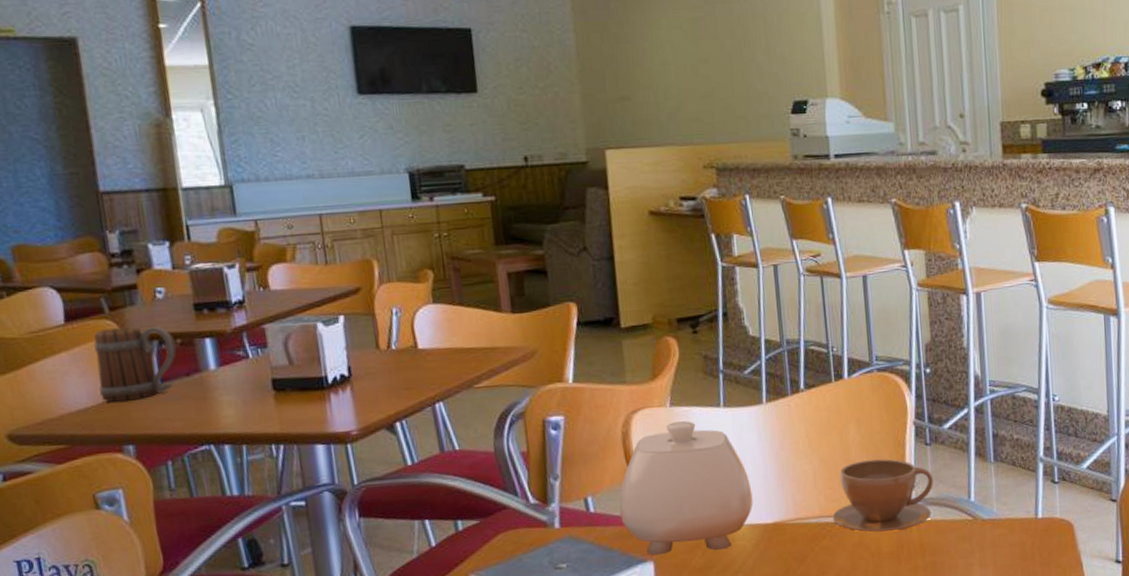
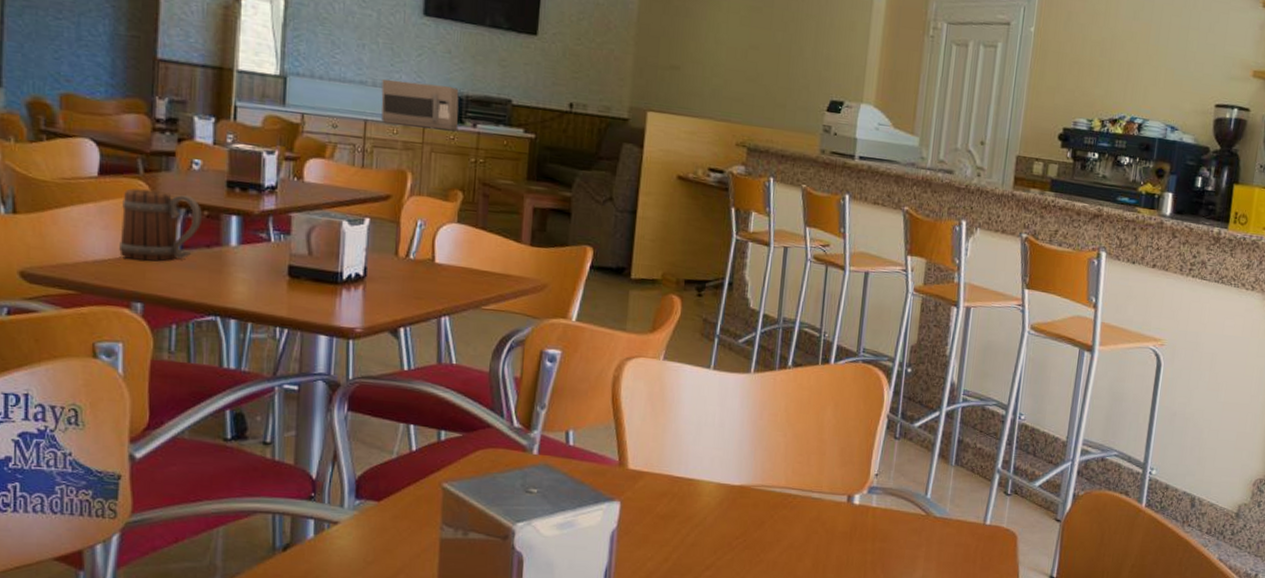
microwave: none [329,163,416,215] -> present [381,79,459,132]
sugar bowl: present [619,421,754,556] -> none [597,375,726,502]
teacup: present [832,458,933,533] -> none [795,442,896,513]

